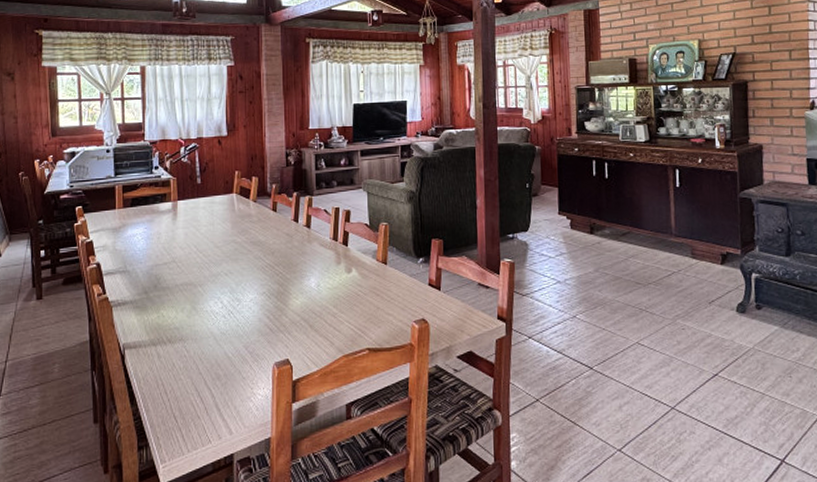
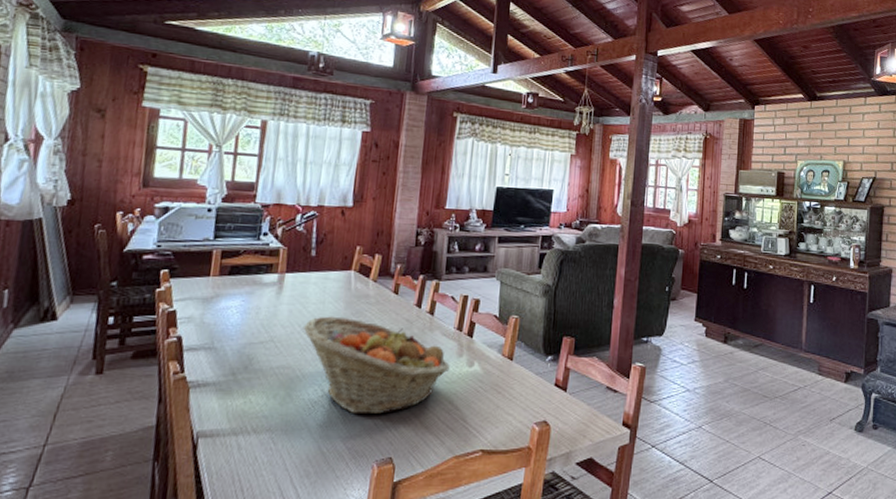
fruit basket: none [198,235,330,322] -> present [303,316,450,415]

